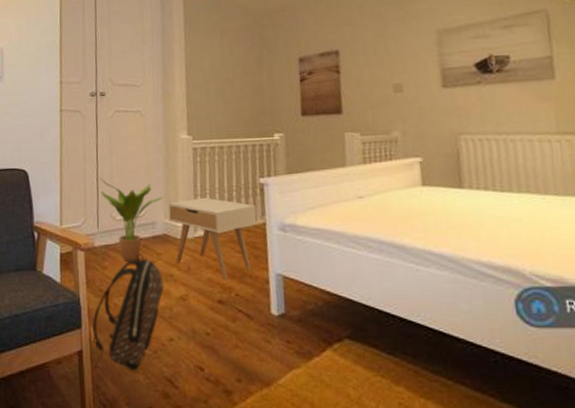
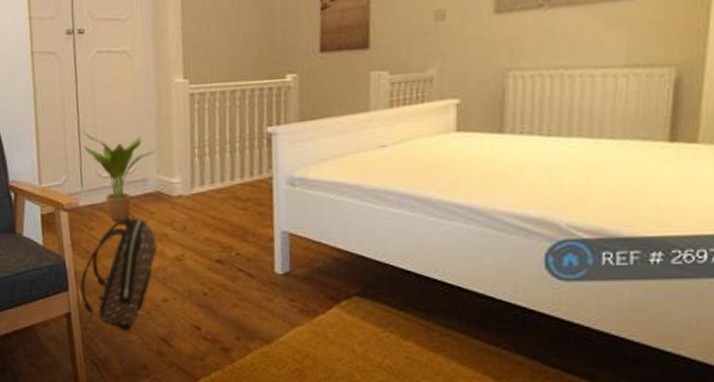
nightstand: present [168,197,257,280] -> none [161,149,262,239]

